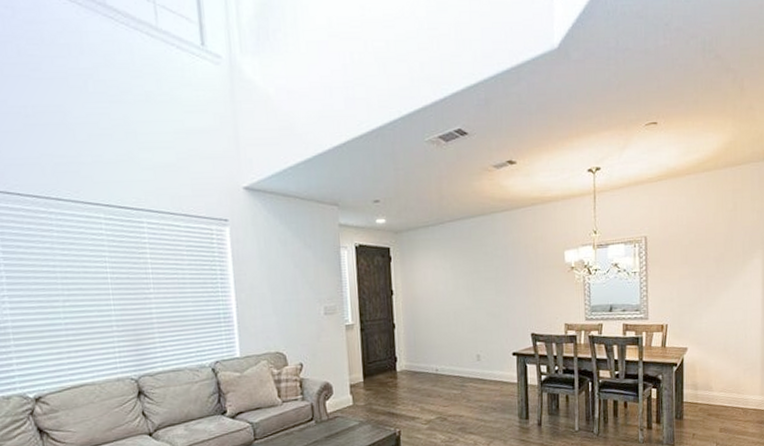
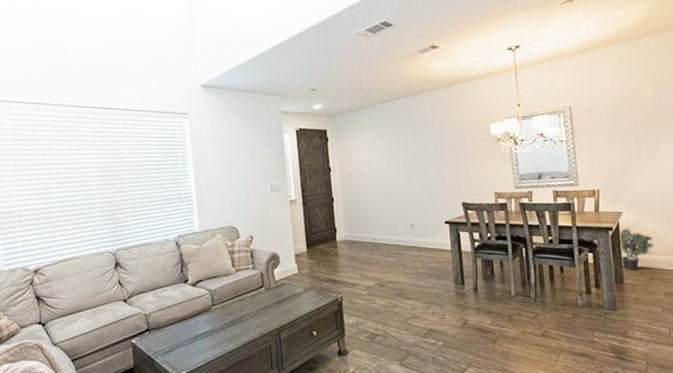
potted plant: none [682,364,714,406] -> present [619,228,654,270]

